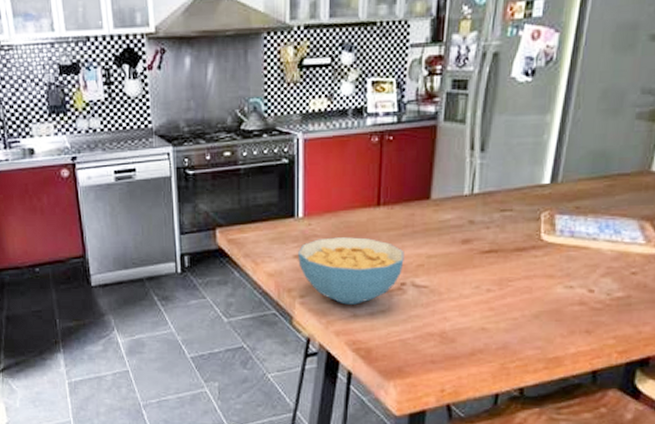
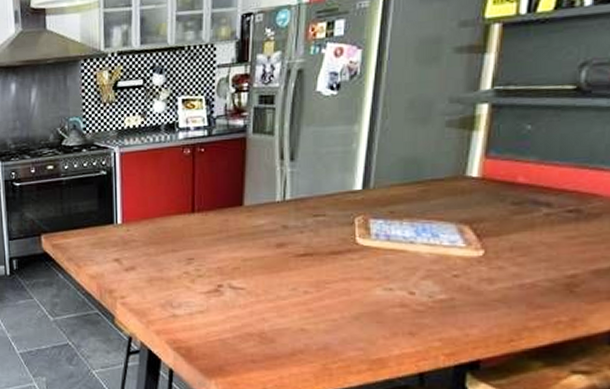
cereal bowl: present [298,237,404,305] -> none [118,242,220,305]

